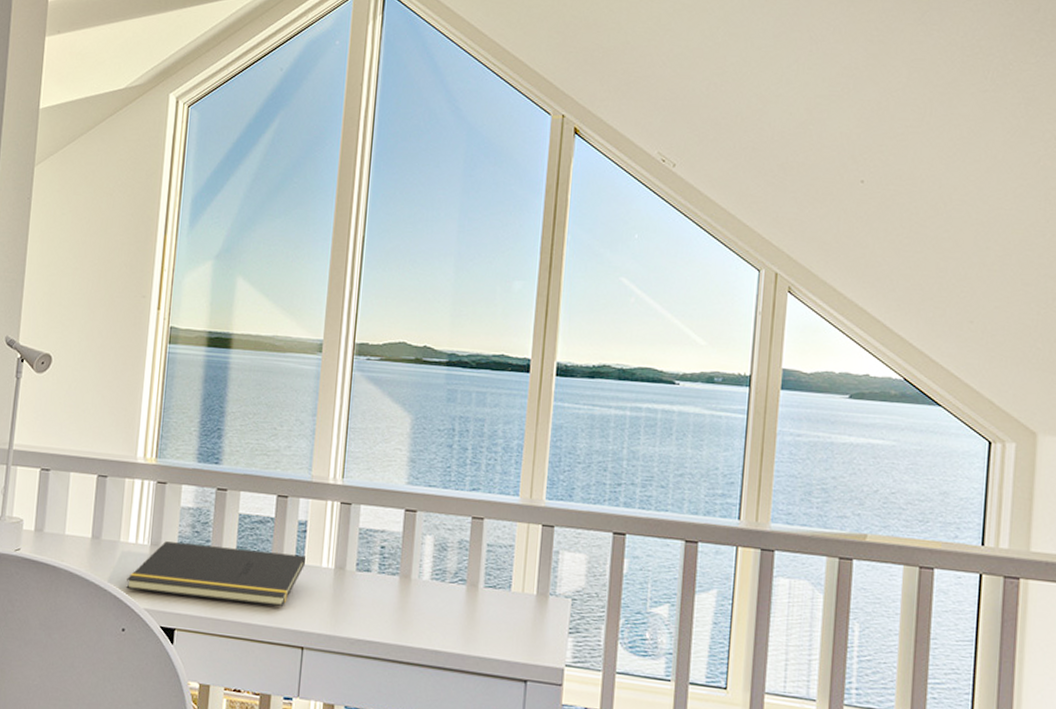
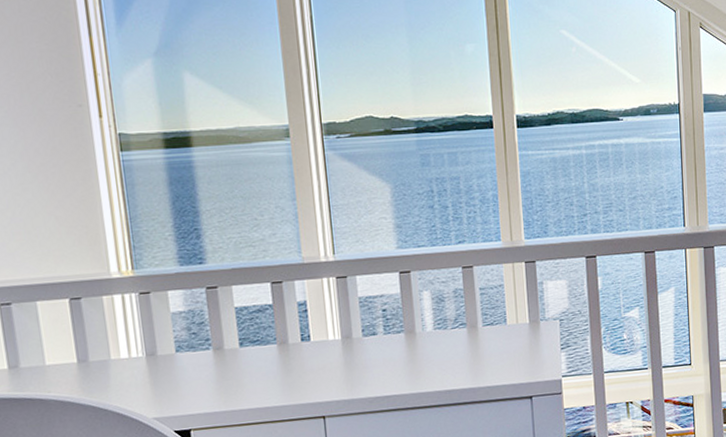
notepad: present [126,541,307,606] -> none [127,333,313,404]

